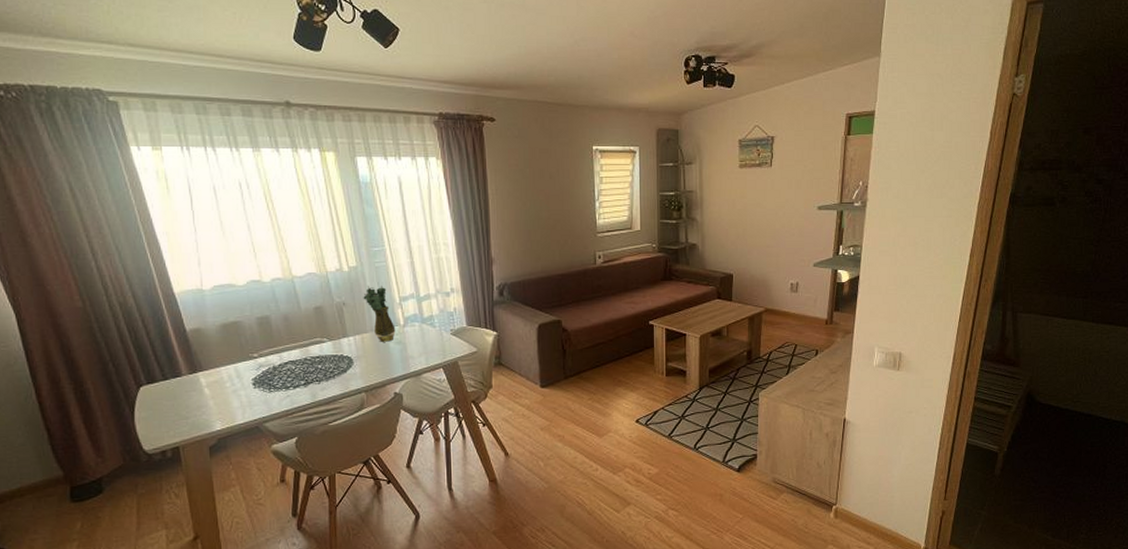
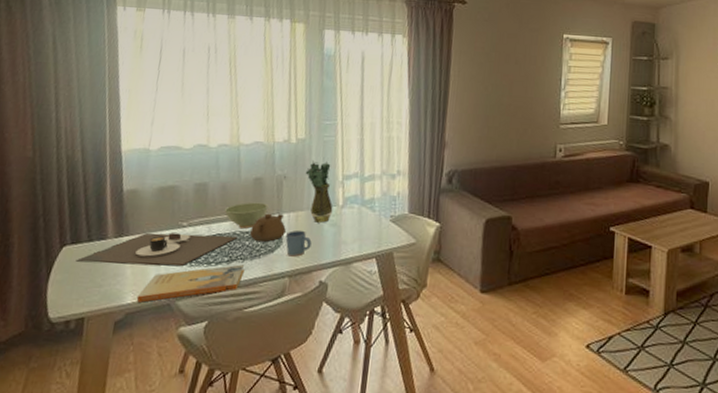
place setting: none [156,361,310,399] -> present [75,232,239,267]
book: none [225,385,322,428] -> present [136,264,245,303]
bowl: none [291,329,334,354] -> present [224,202,269,229]
teapot: none [321,338,354,365] -> present [250,213,286,243]
mug: none [355,350,381,374] -> present [285,230,312,257]

